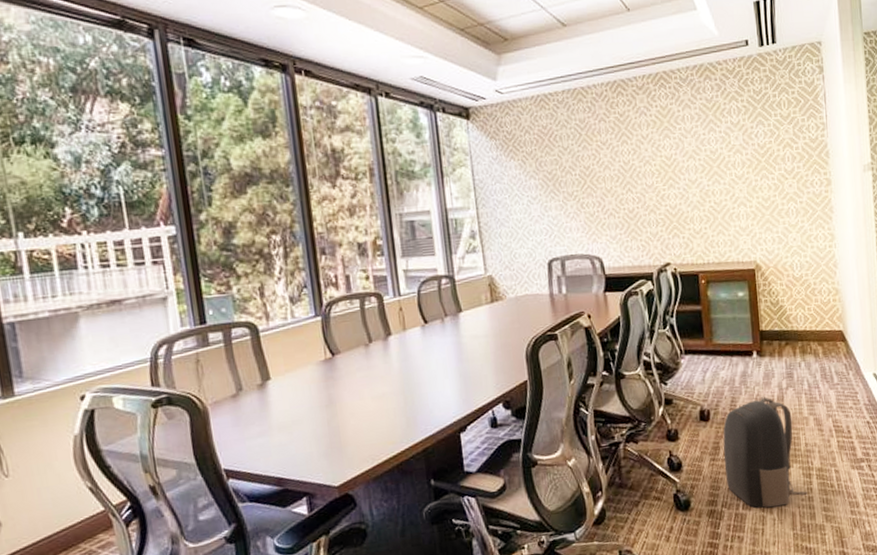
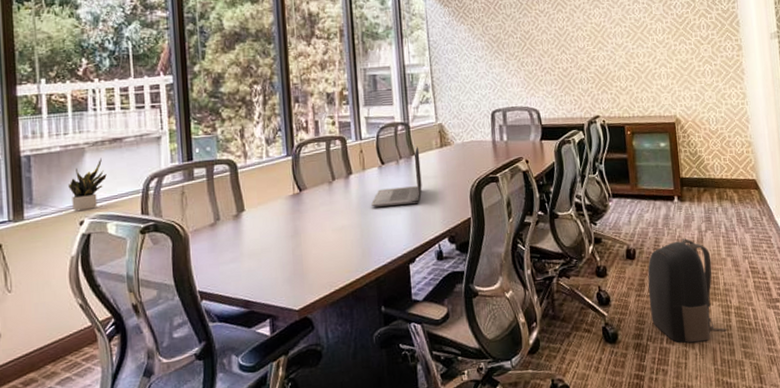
potted plant: none [63,323,107,384] -> present [68,158,107,211]
laptop computer: none [415,302,472,372] -> present [371,147,422,208]

